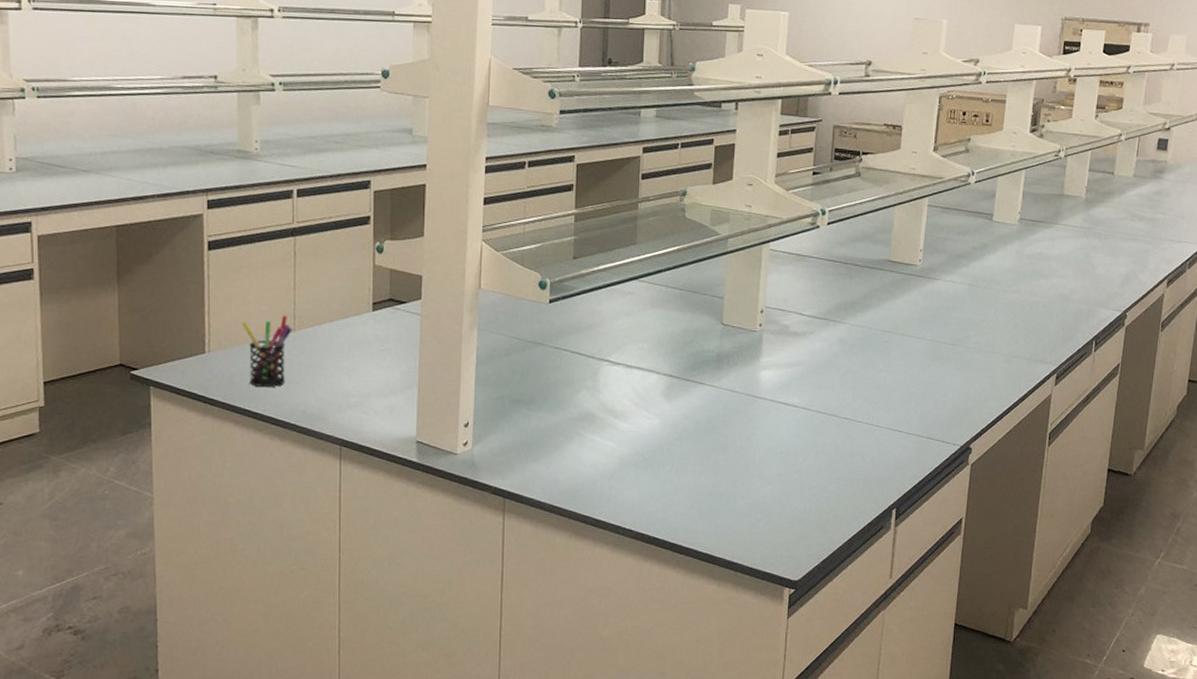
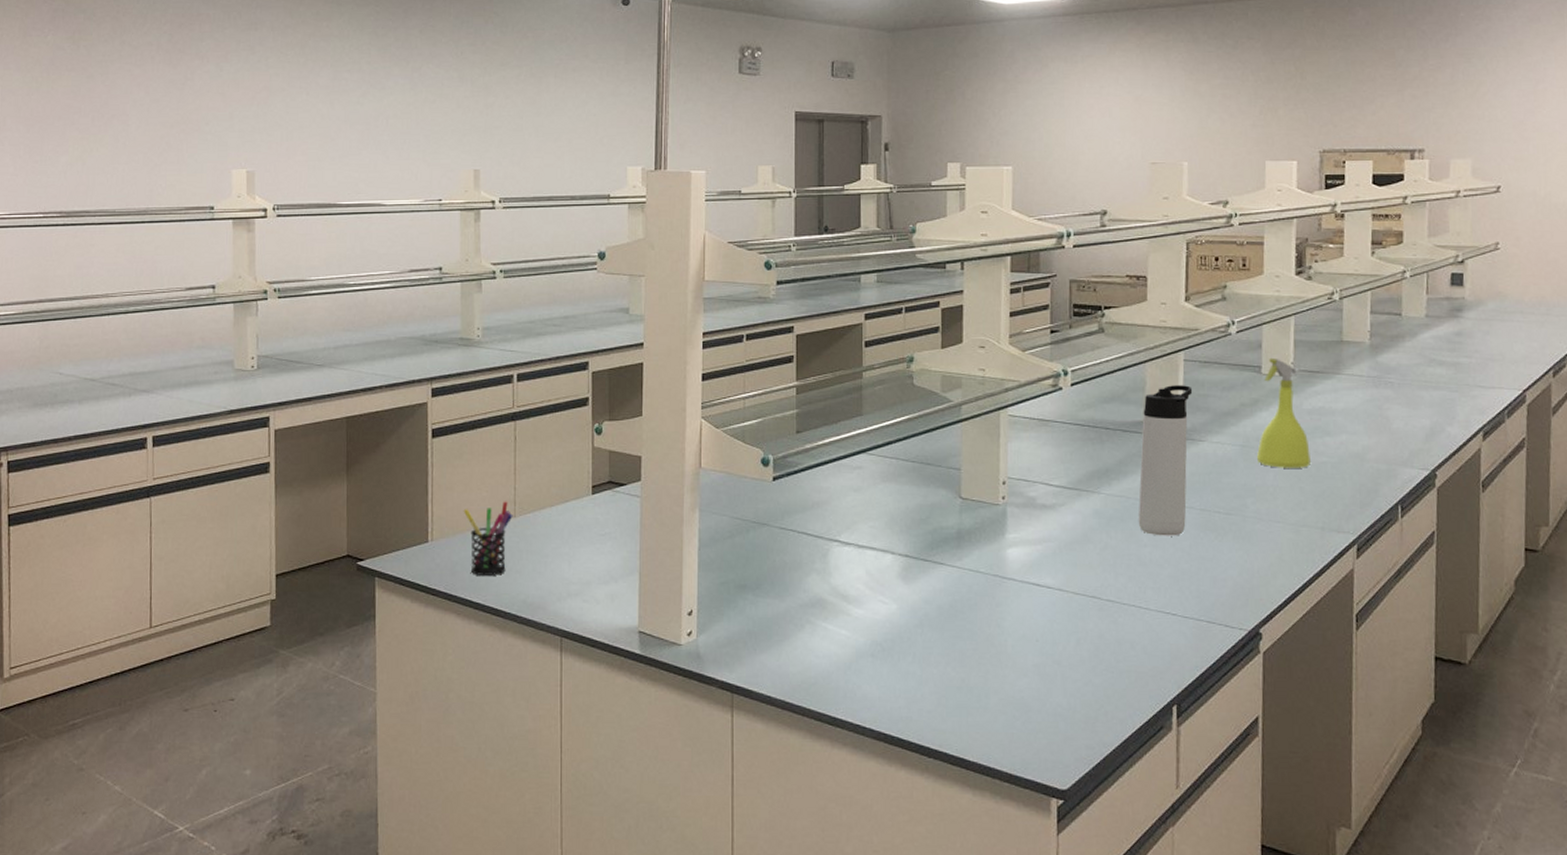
thermos bottle: none [876,228,933,363] -> present [1138,385,1193,536]
spray bottle: none [981,206,1027,306] -> present [1256,357,1310,468]

